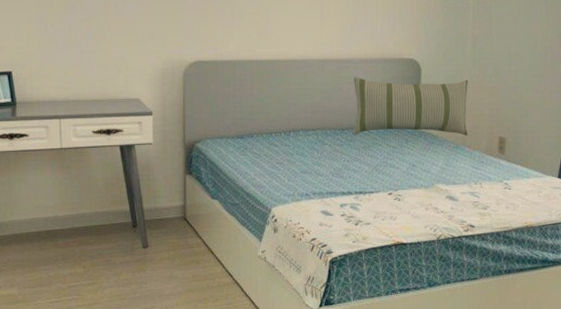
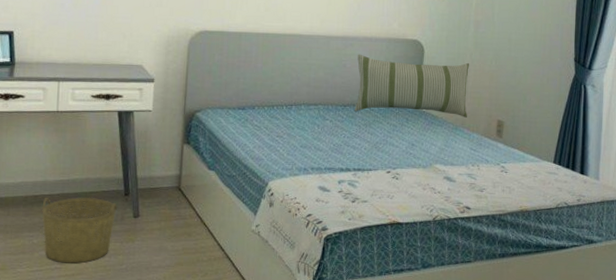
basket: none [55,230,126,294] -> present [42,197,117,264]

